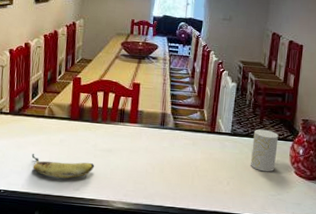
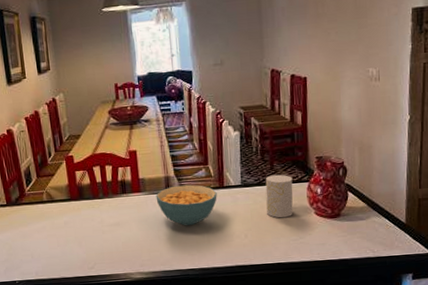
fruit: present [31,154,95,179] -> none [38,239,106,261]
cereal bowl: none [150,123,208,164] -> present [156,184,217,226]

